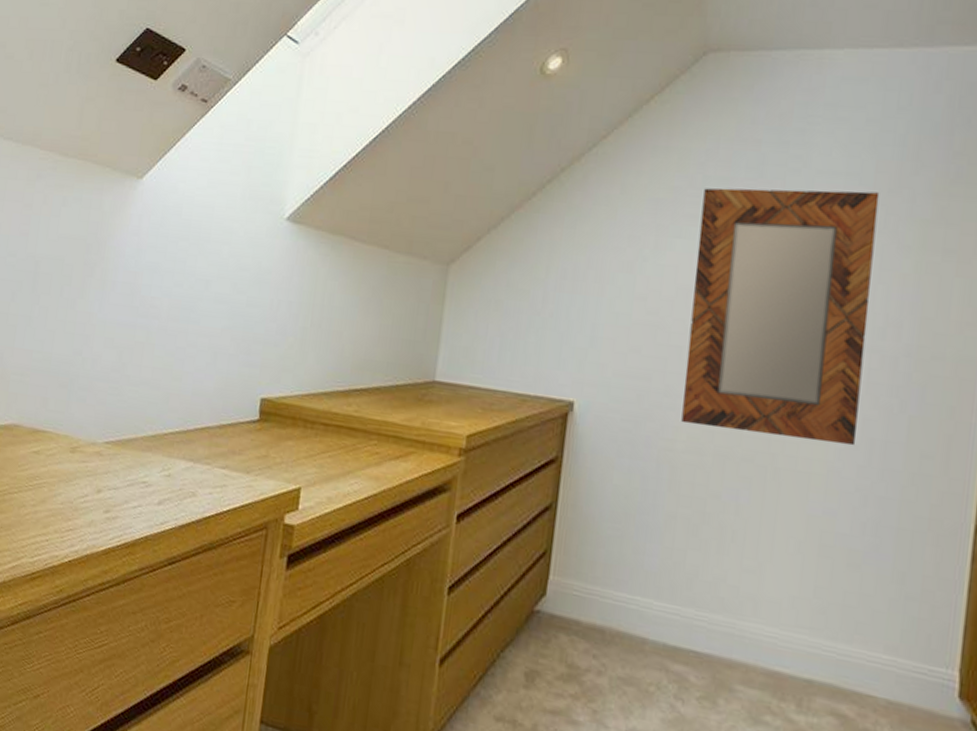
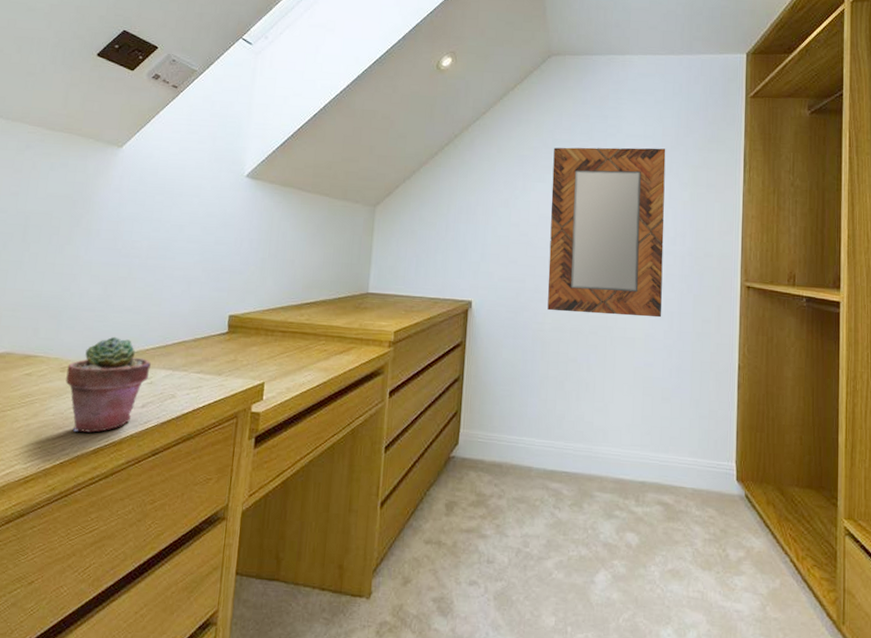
potted succulent: none [75,414,169,529] -> present [65,336,151,433]

